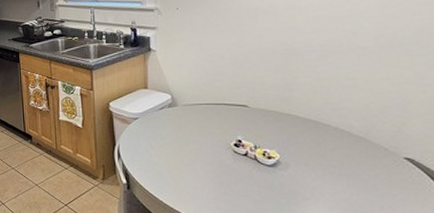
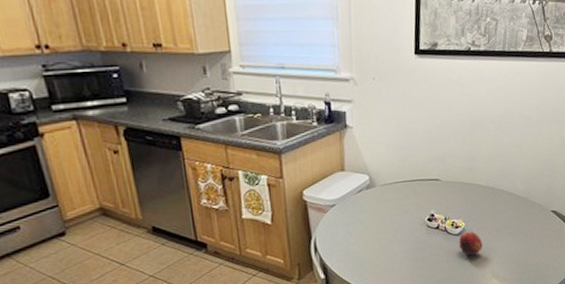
fruit: none [272,164,303,192] -> present [459,231,482,256]

